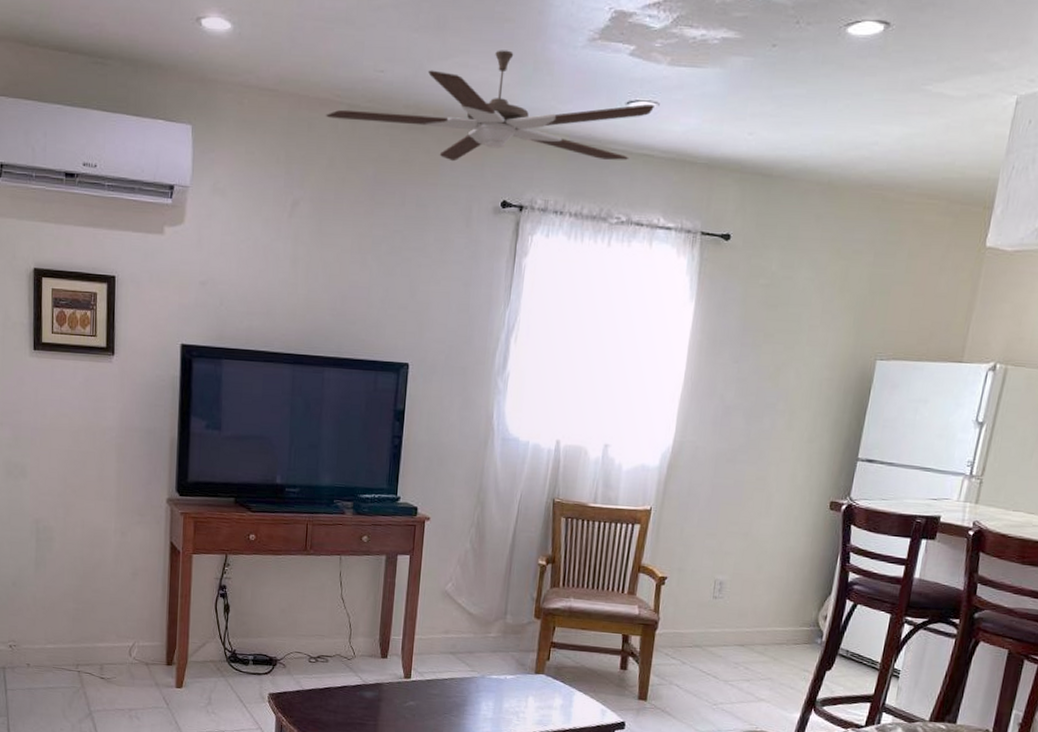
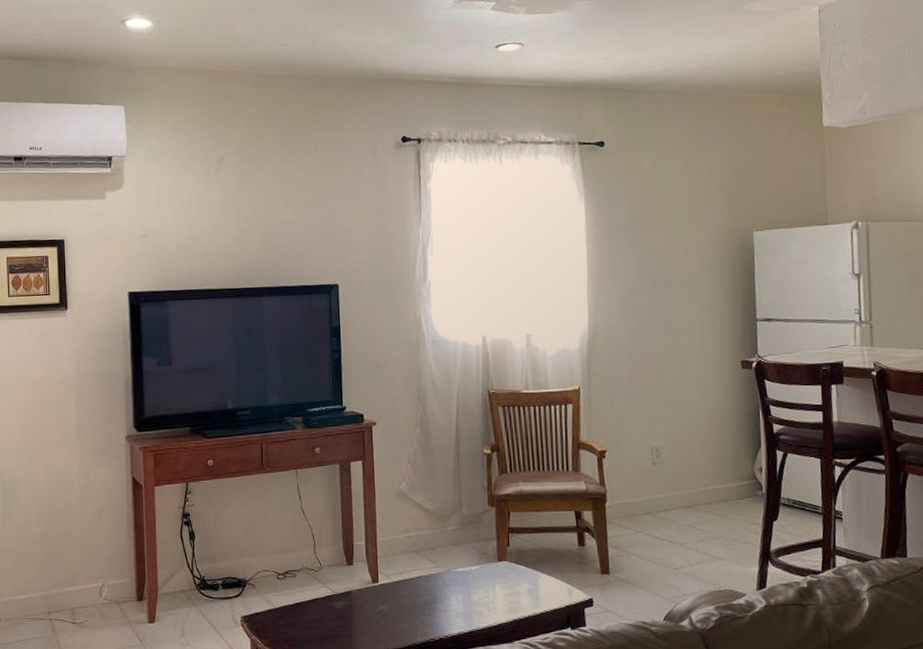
ceiling fan: present [326,50,656,162] -> none [240,17,521,110]

